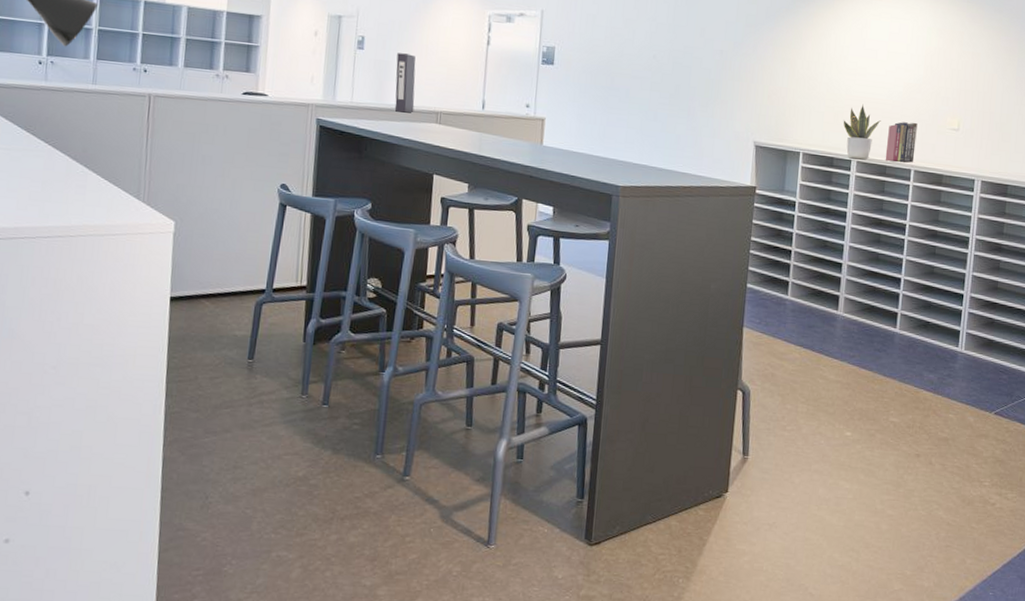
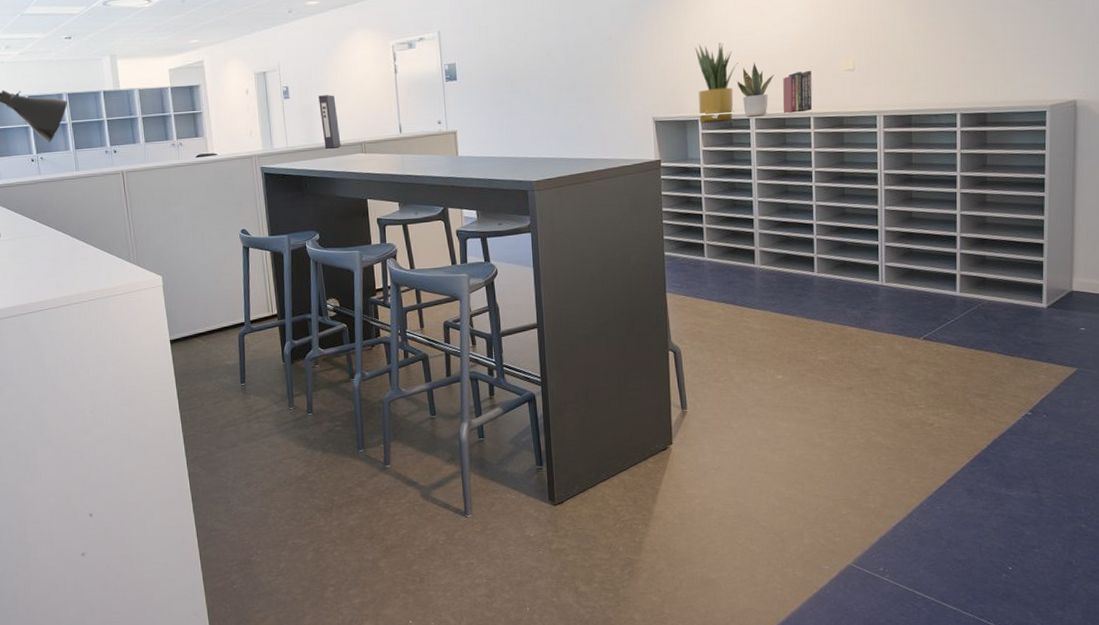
planter: none [801,75,846,160] -> present [695,42,737,124]

